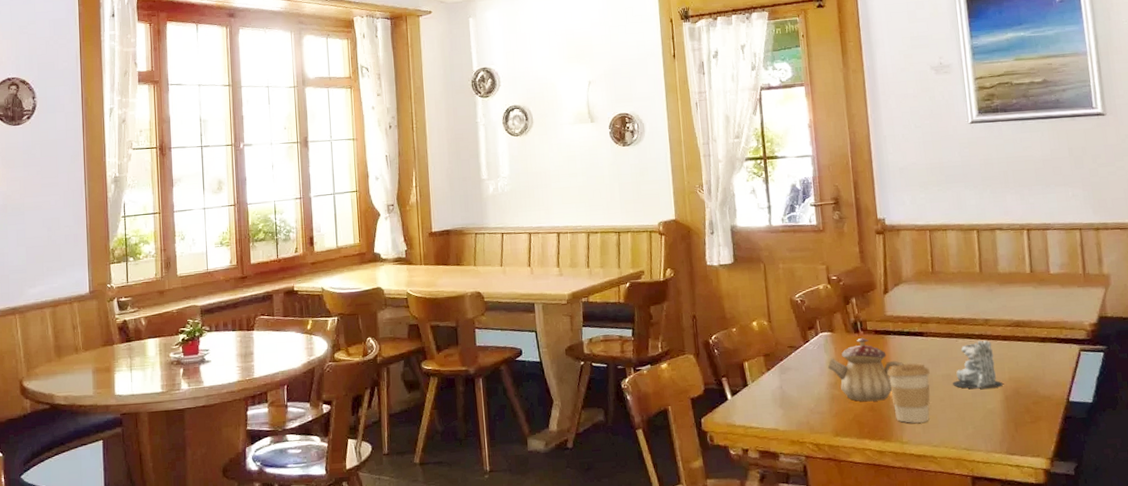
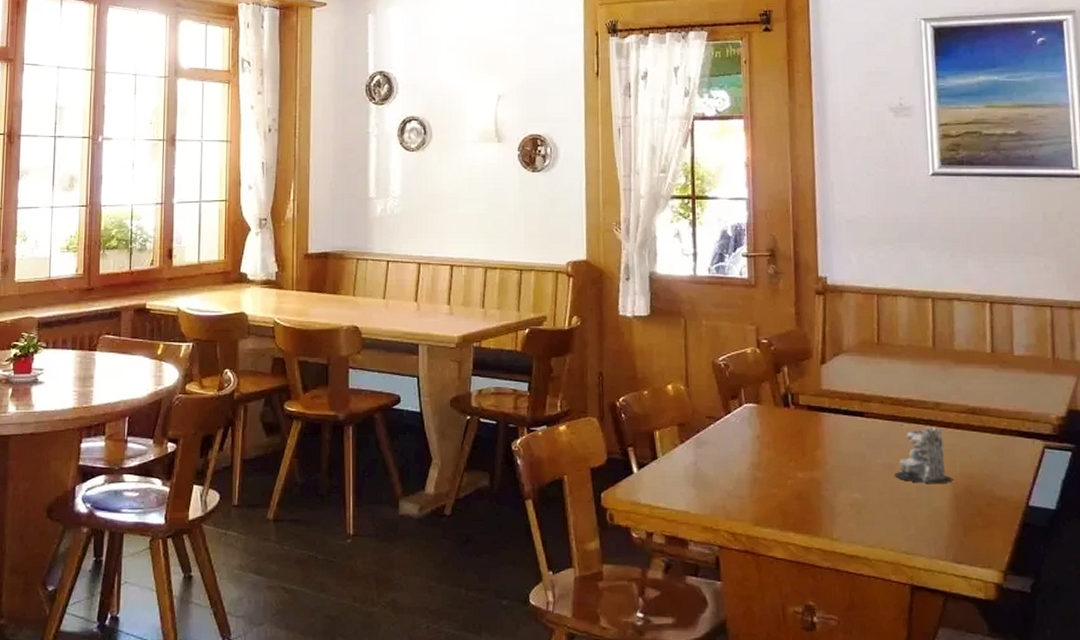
teapot: present [828,337,905,402] -> none [751,412,840,488]
coffee cup: present [887,363,930,424] -> none [819,446,869,519]

